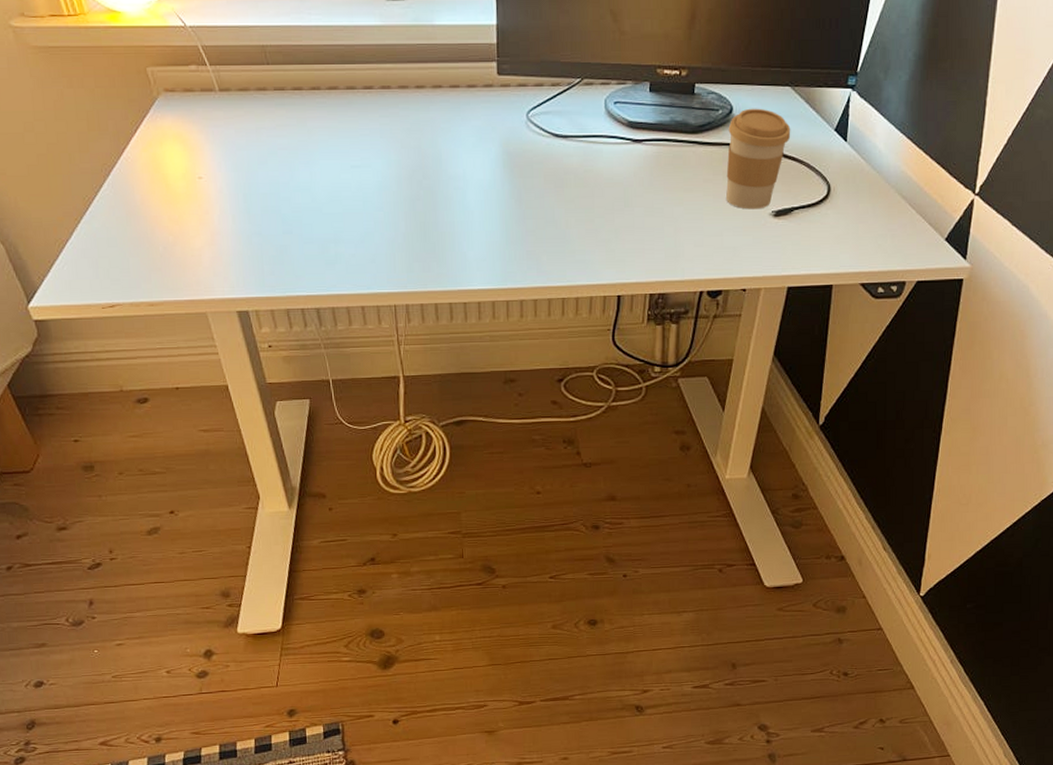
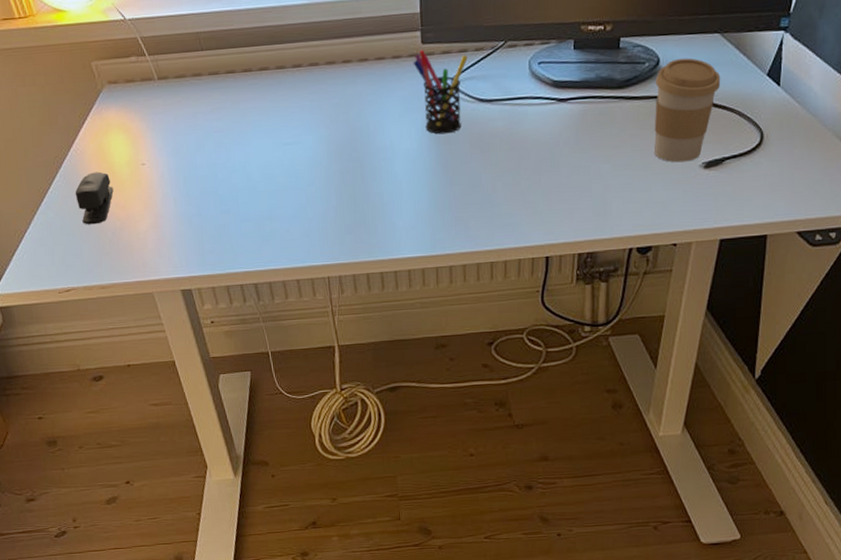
stapler: none [124,183,167,238] -> present [75,172,114,225]
pen holder: none [488,80,544,167] -> present [413,49,468,135]

